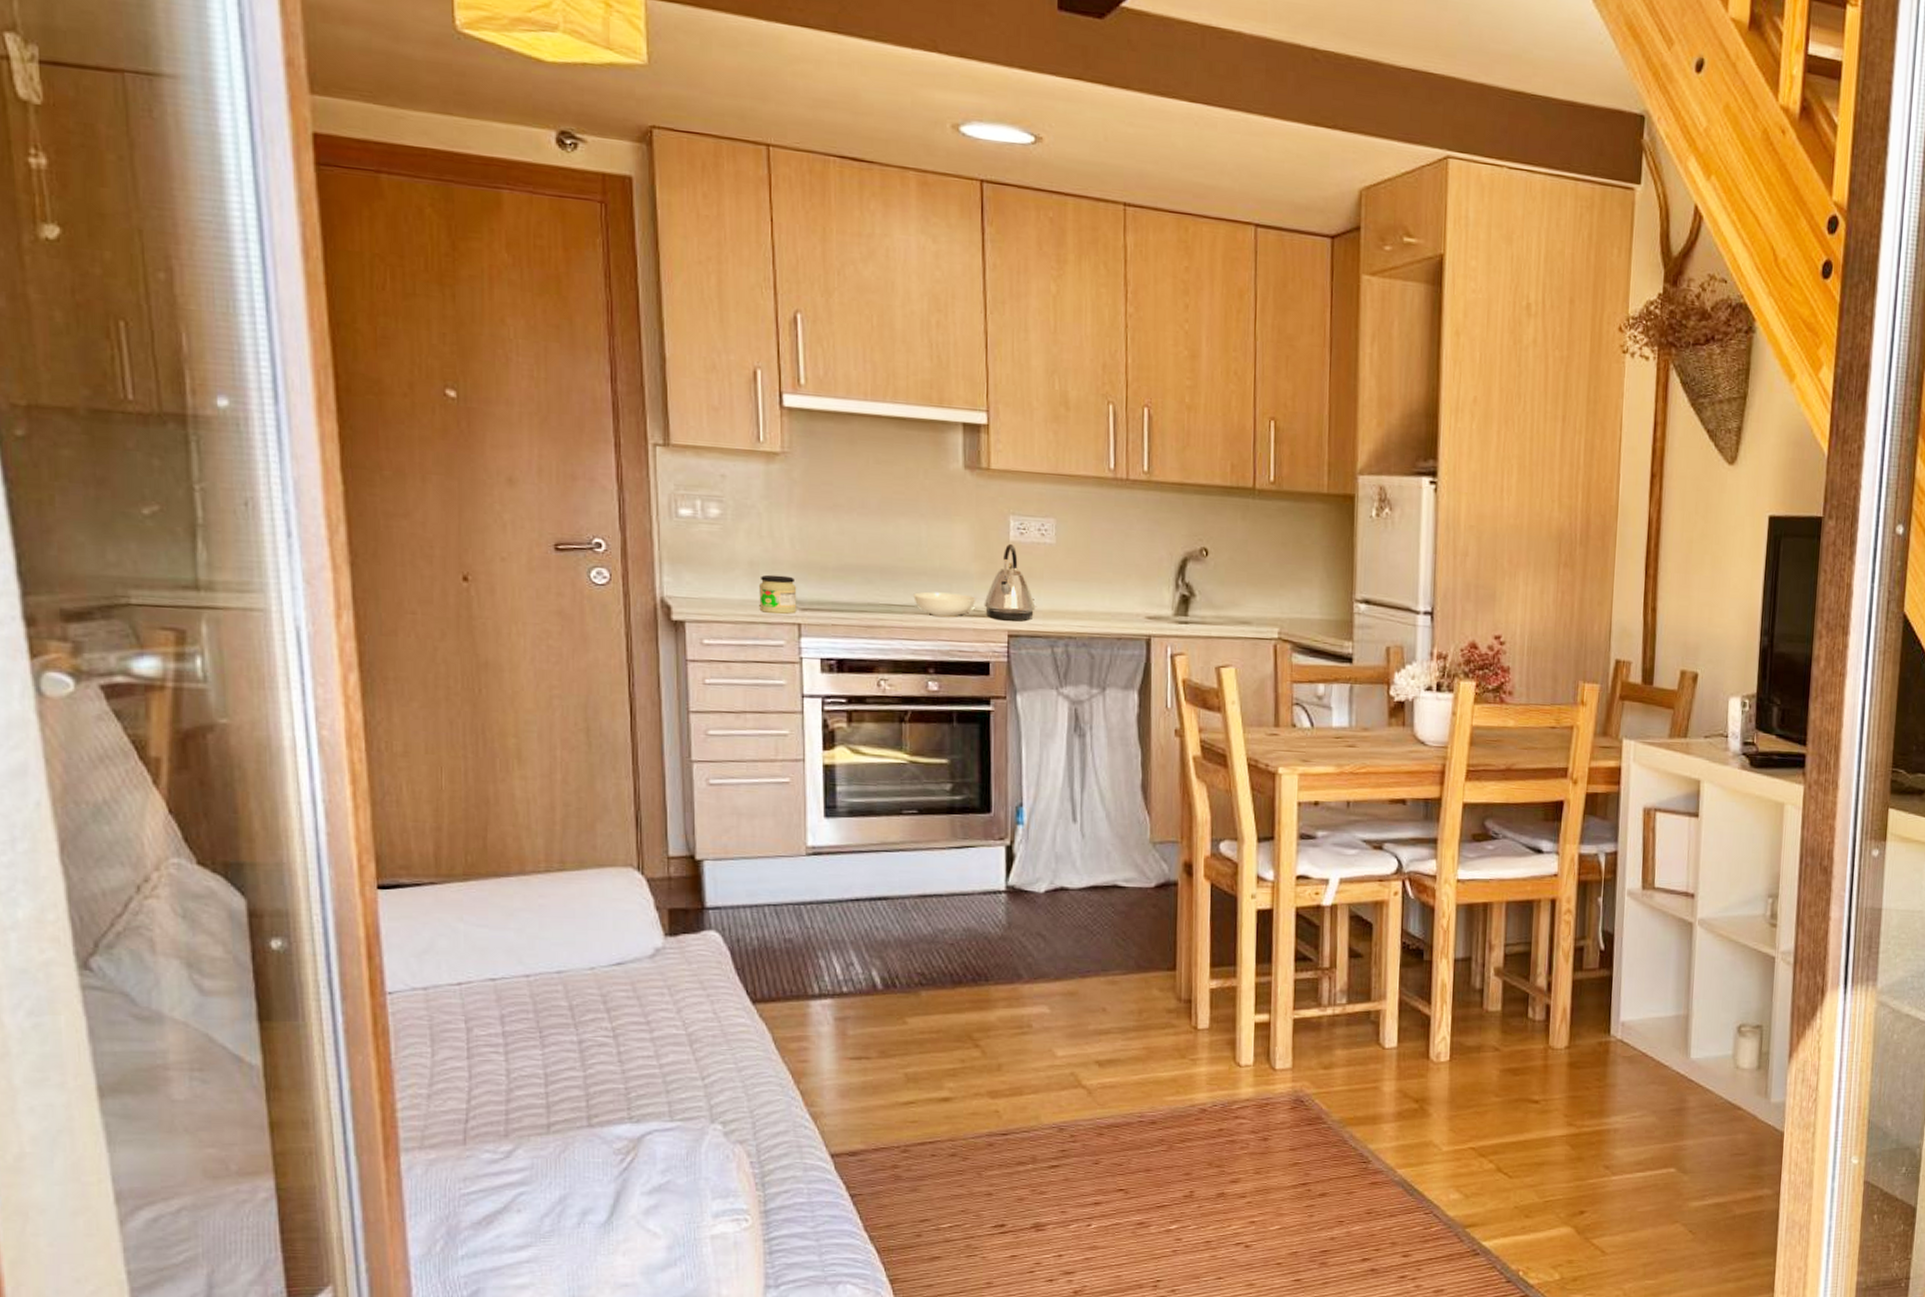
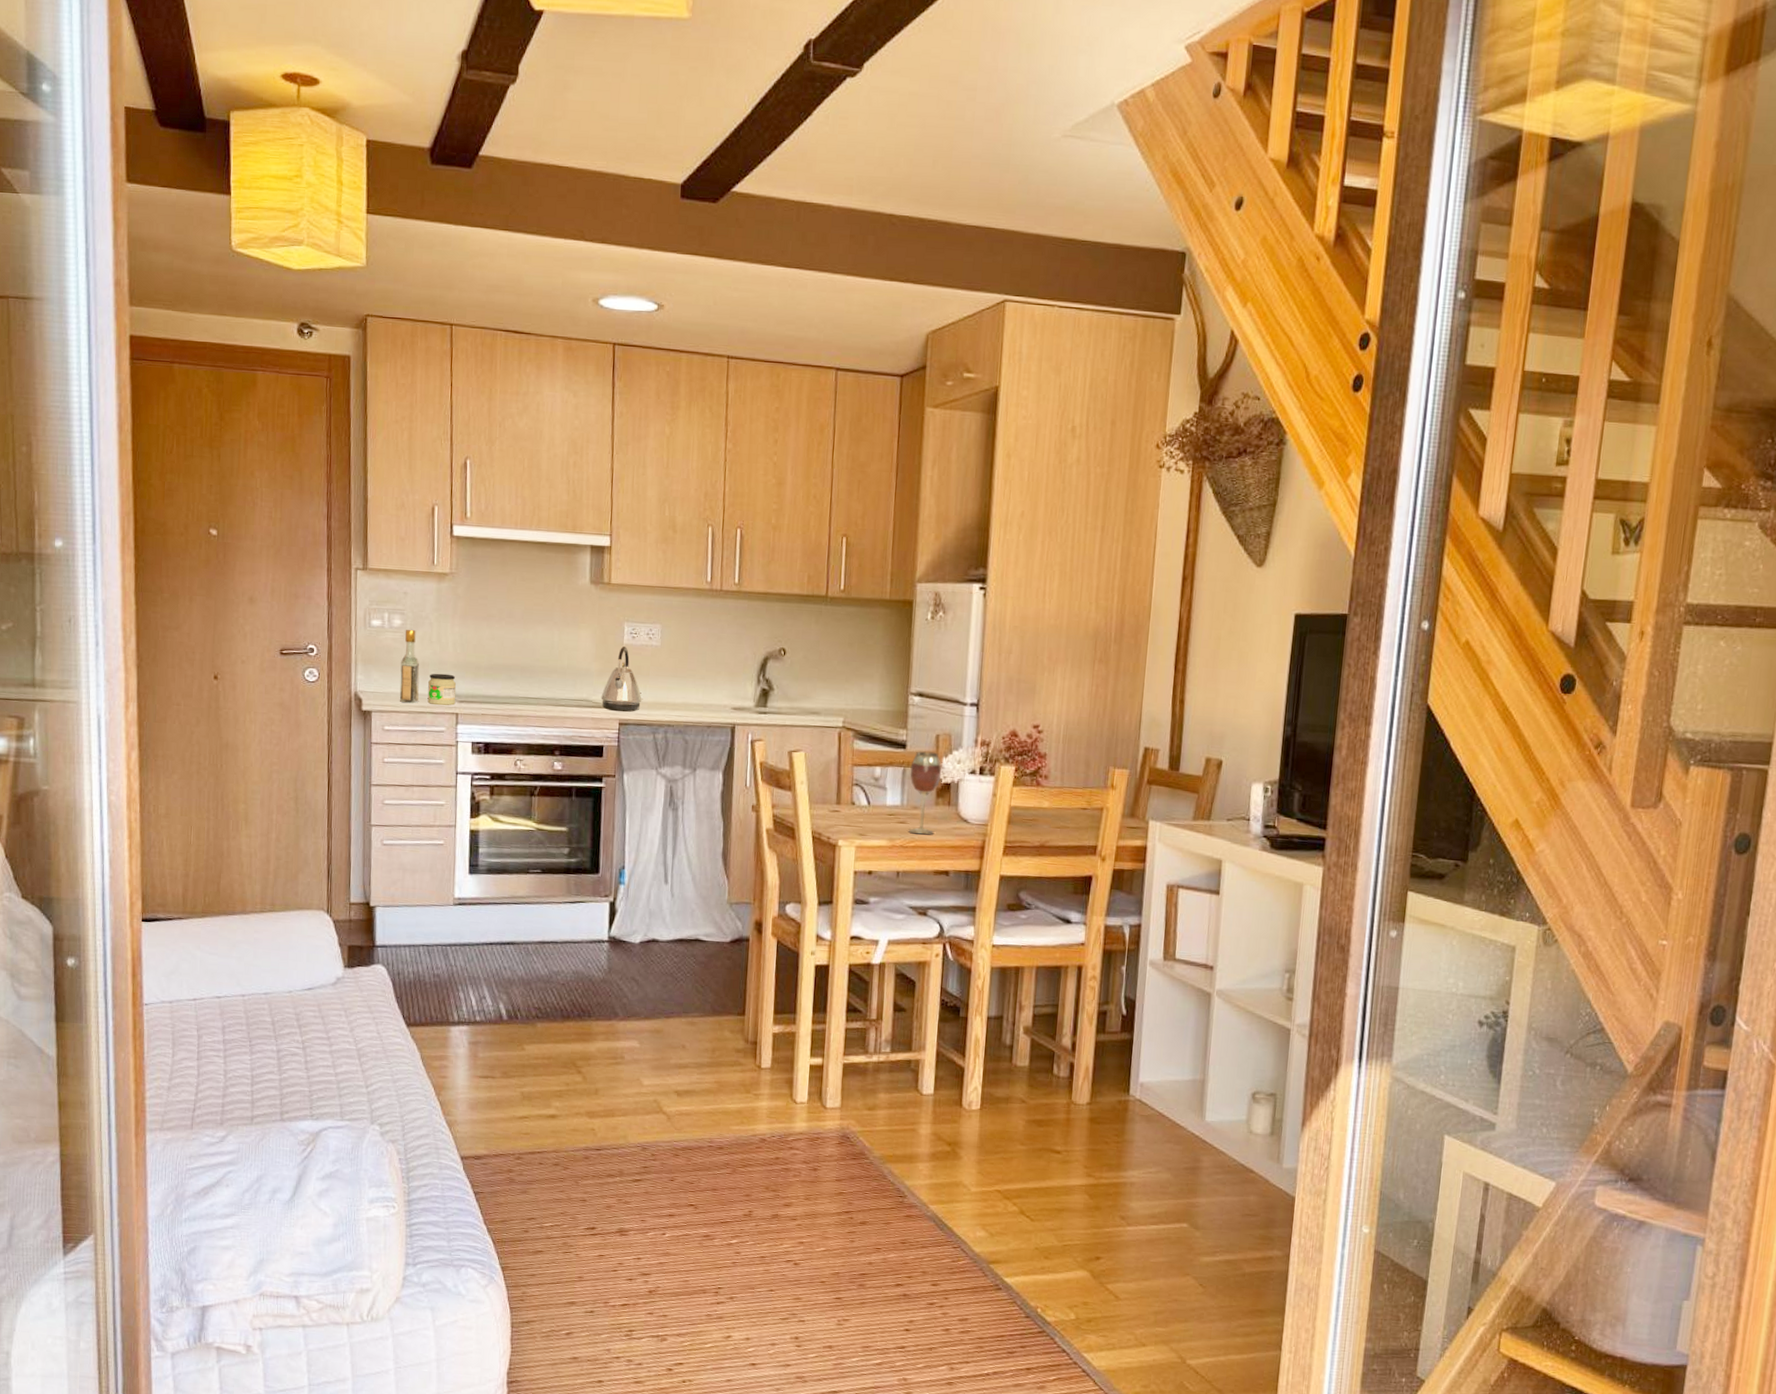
bottle: none [720,520,747,612] -> present [399,629,420,704]
bowl: present [913,592,976,618] -> none [546,687,595,709]
wineglass: none [1358,665,1394,760] -> present [908,751,942,835]

